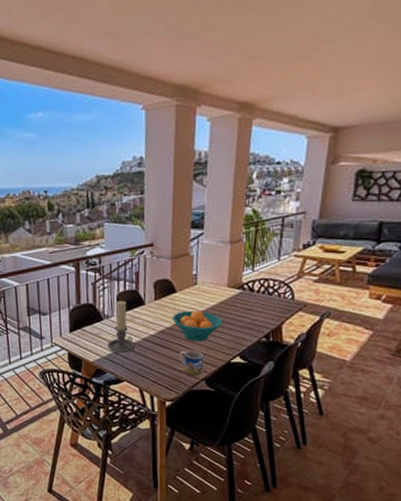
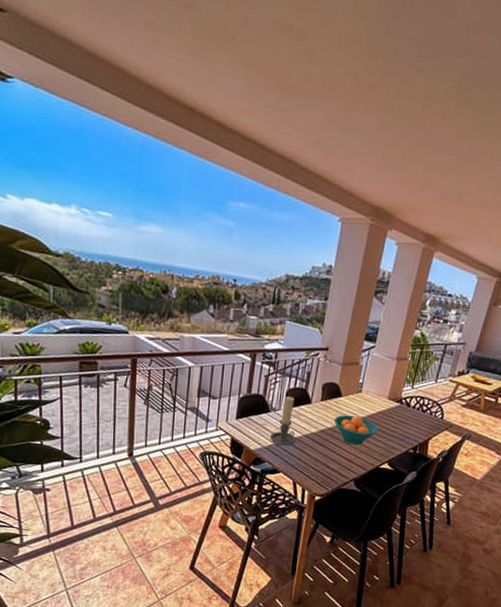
mug: present [179,350,204,375] -> none [334,451,357,475]

